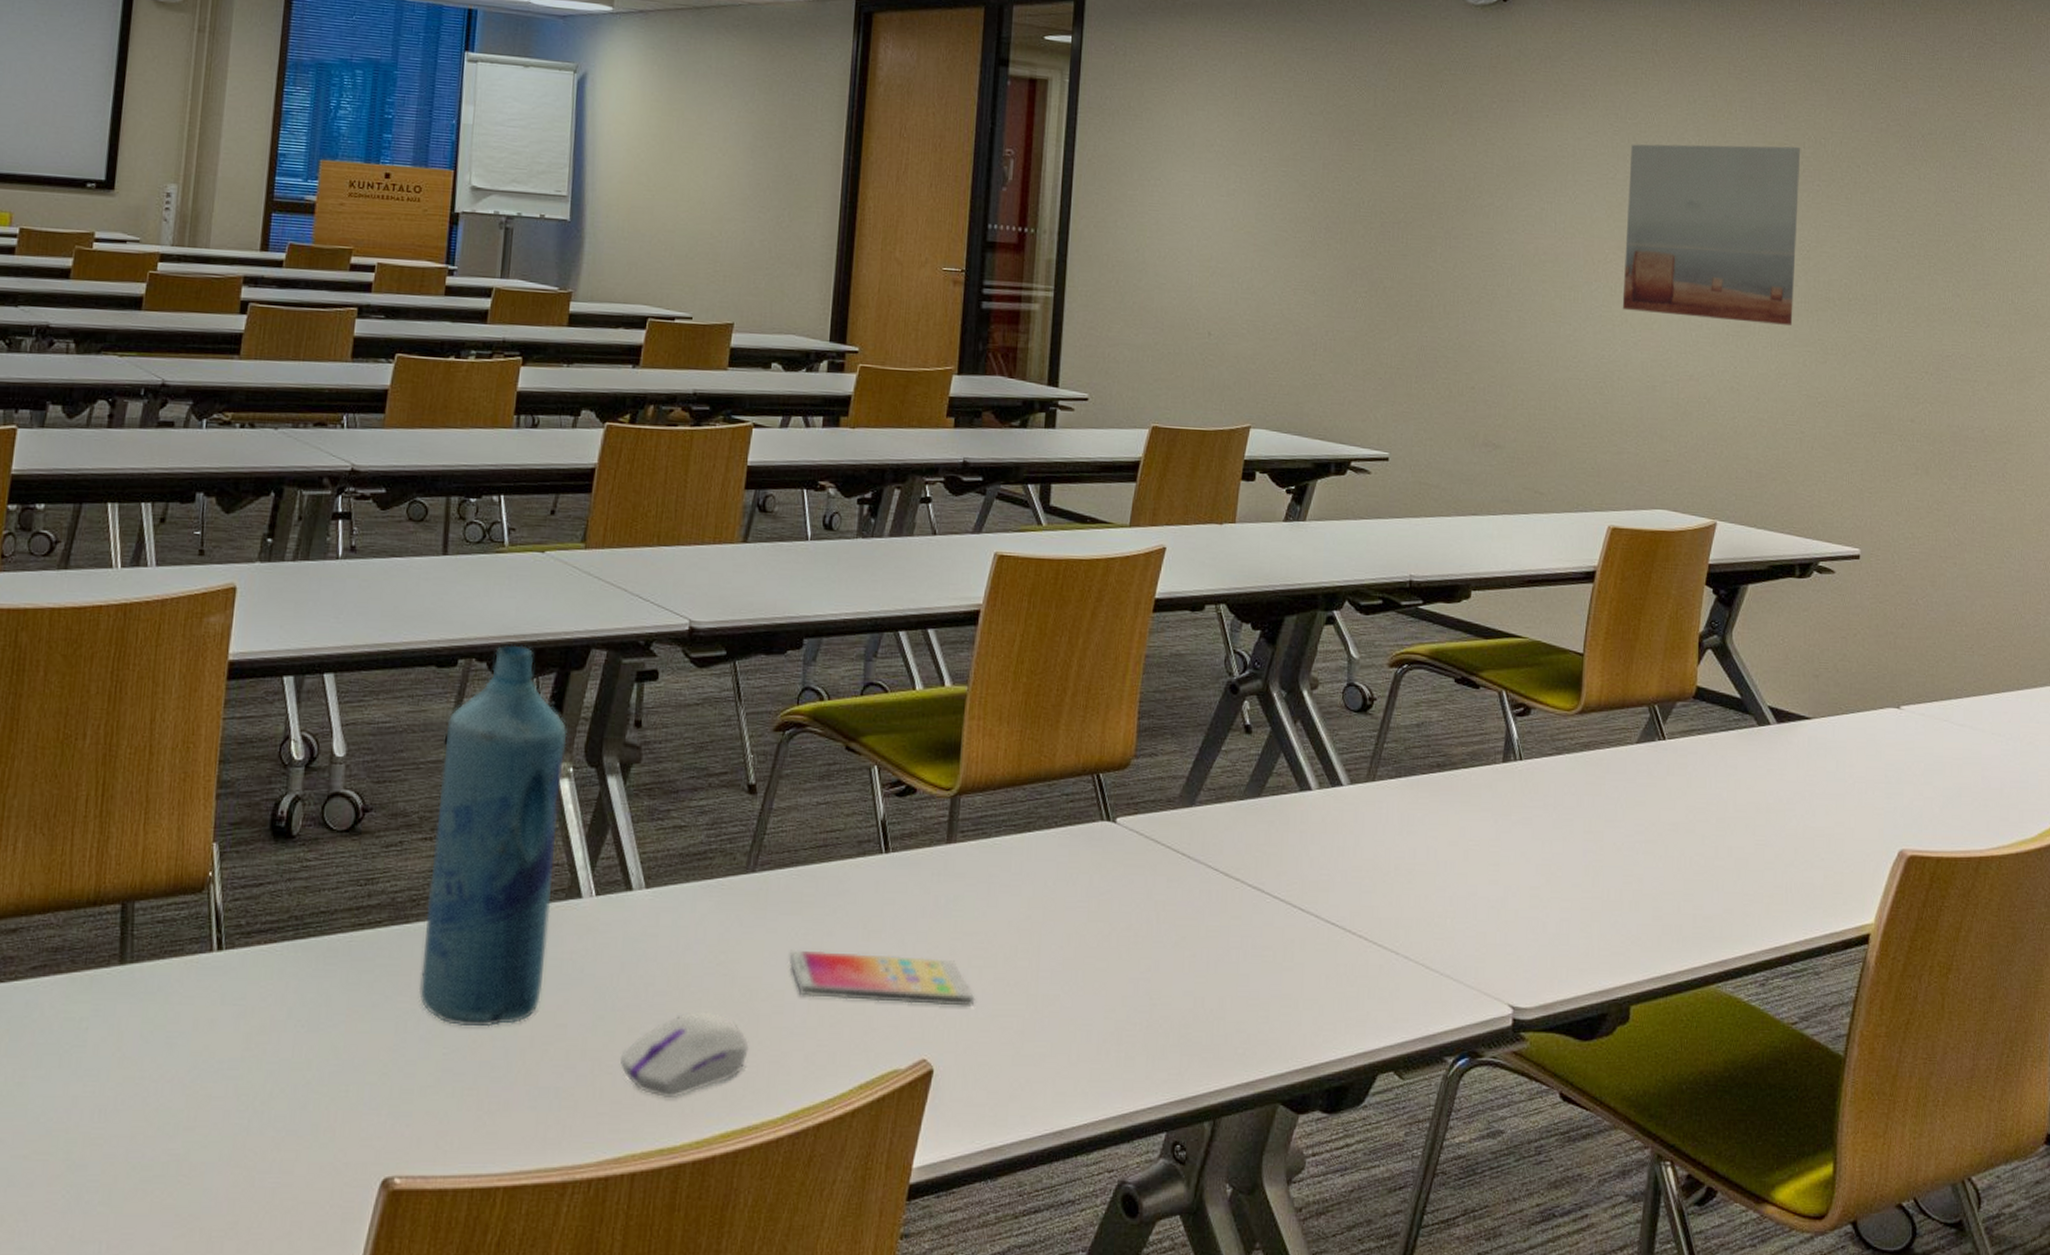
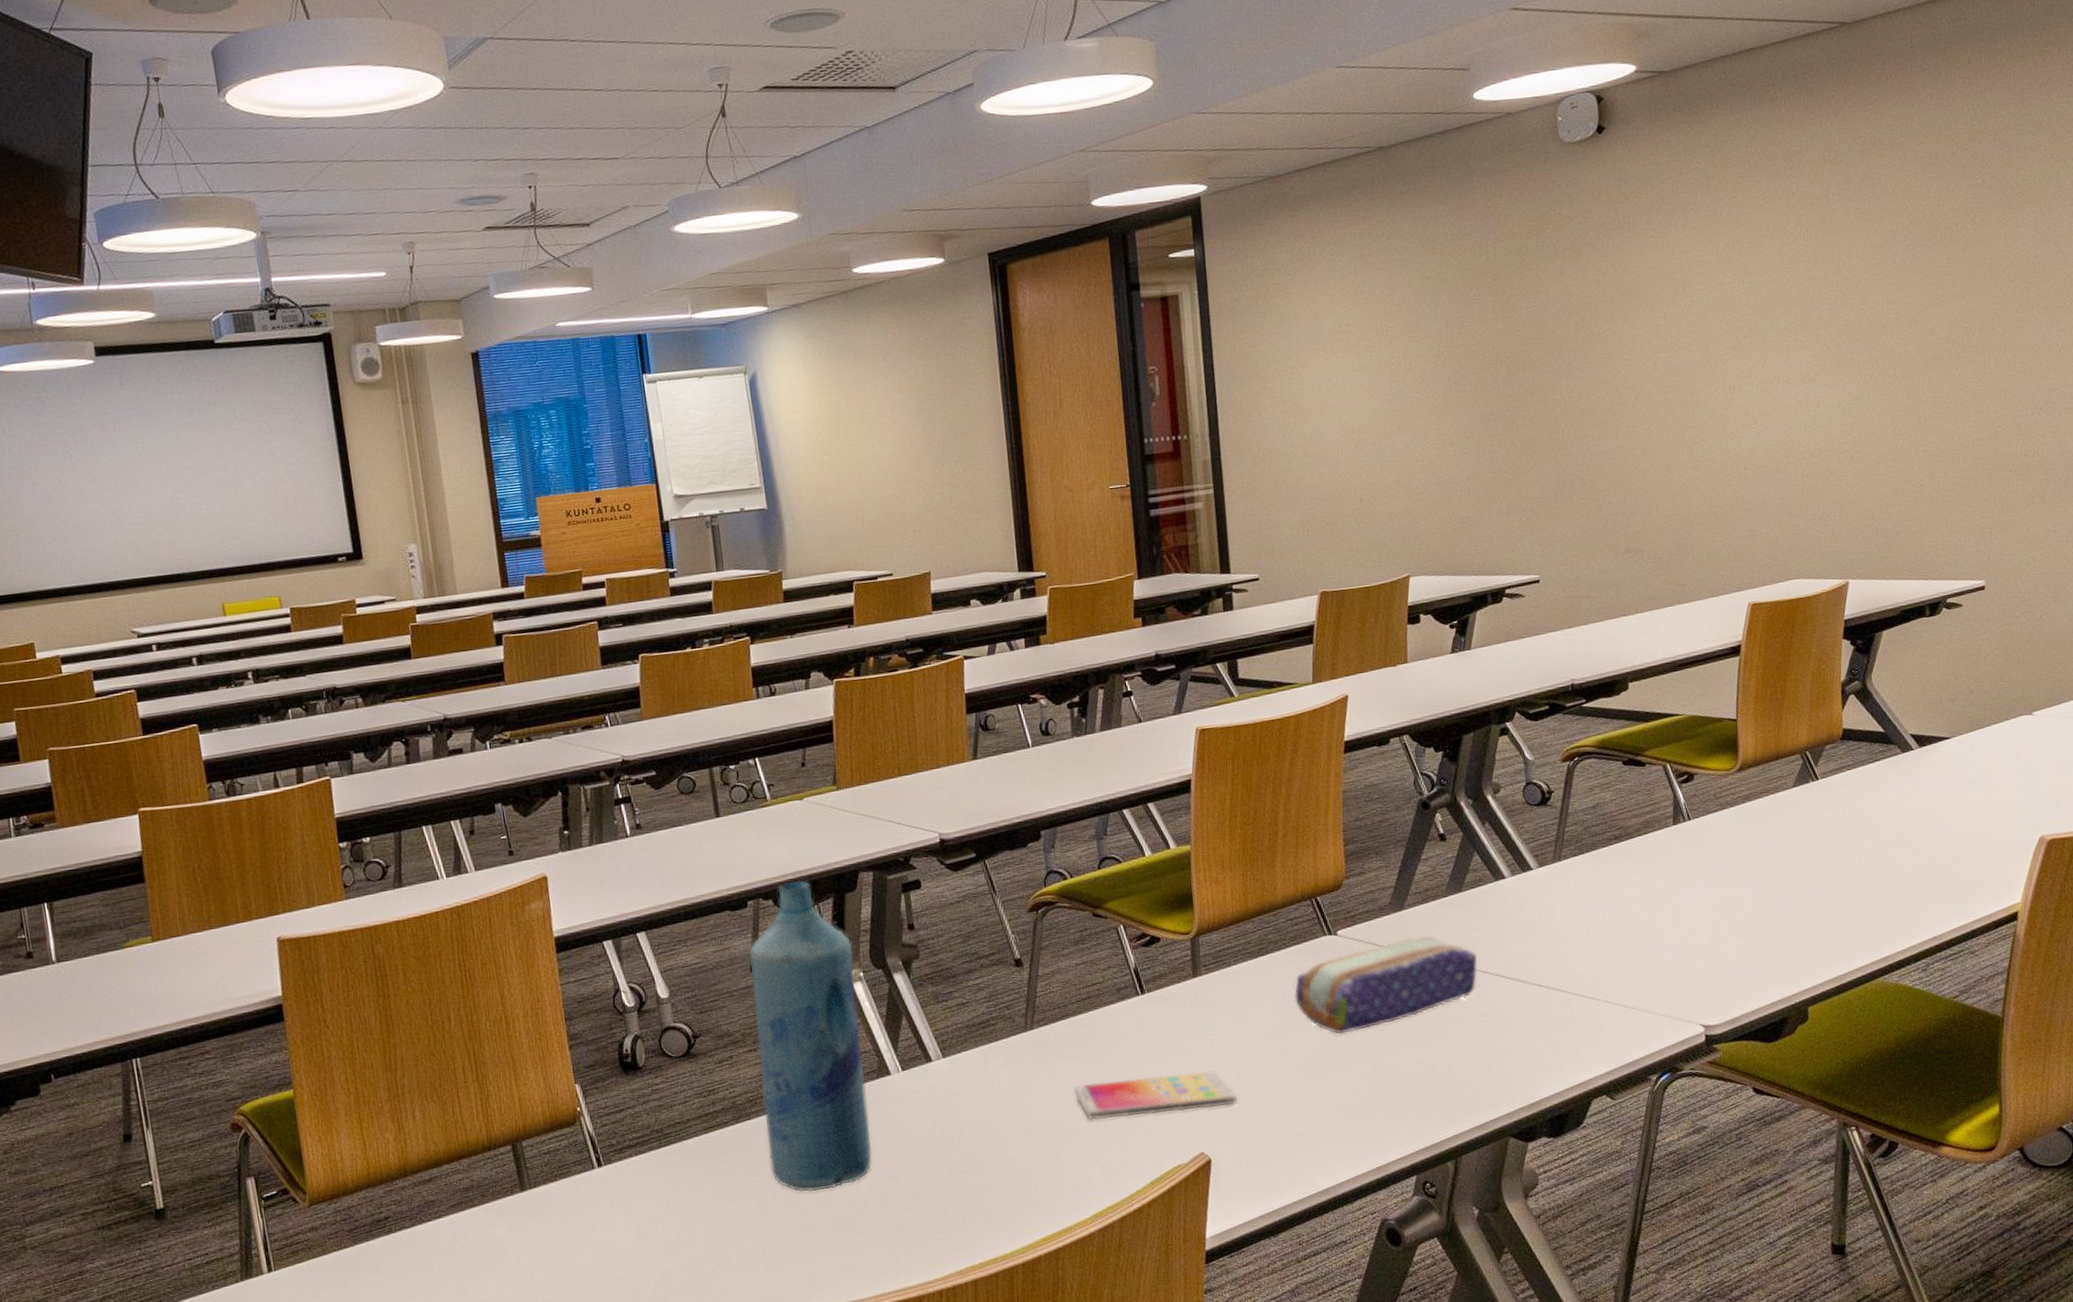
computer mouse: present [620,1011,750,1099] -> none [947,1145,1054,1219]
pencil case: none [1057,841,1269,942] -> present [1294,936,1478,1034]
wall art: present [1622,144,1801,325] -> none [1736,218,1905,405]

